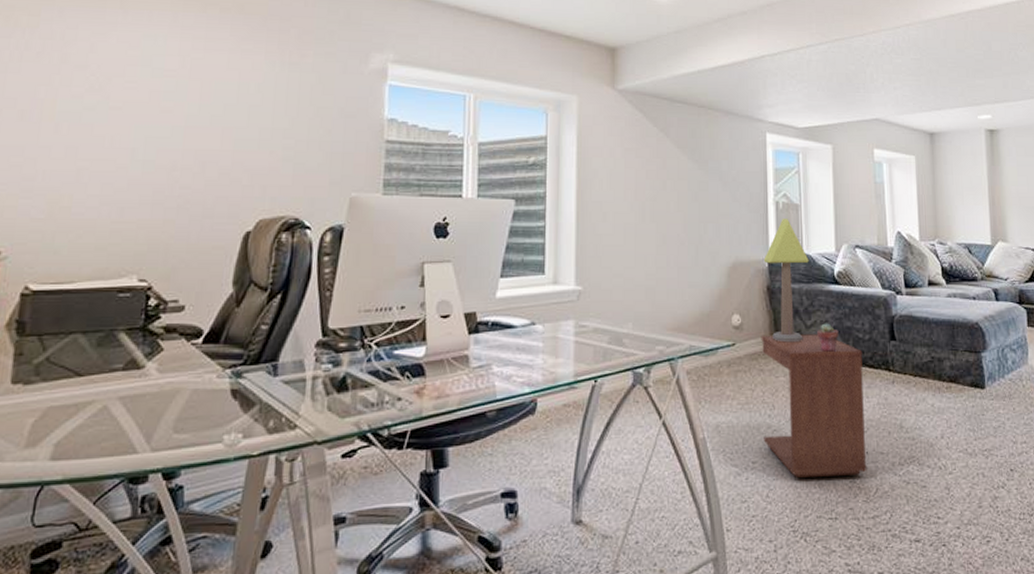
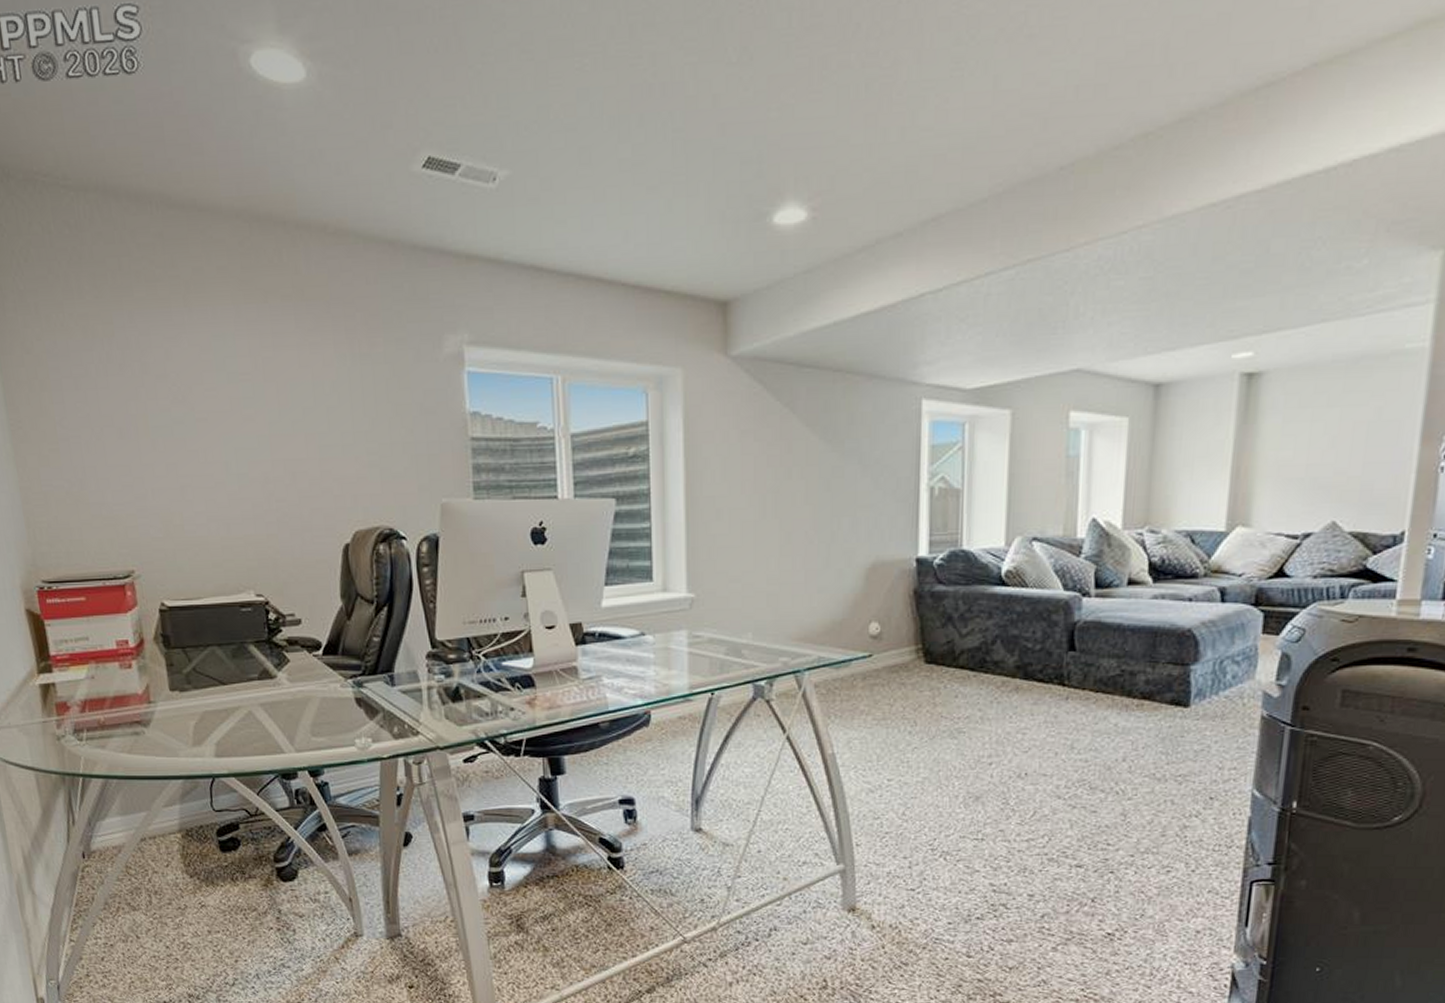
side table: present [761,334,867,478] -> none [902,644,1030,797]
table lamp: present [763,219,809,343] -> none [911,508,970,654]
potted succulent: present [817,323,839,352] -> none [974,631,1002,664]

